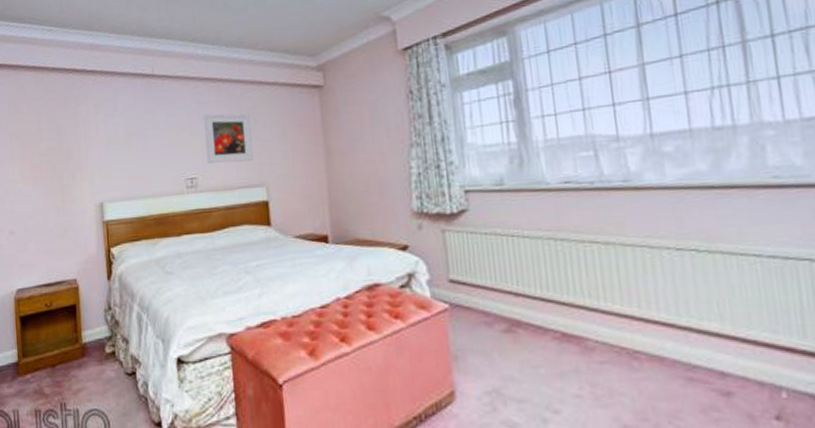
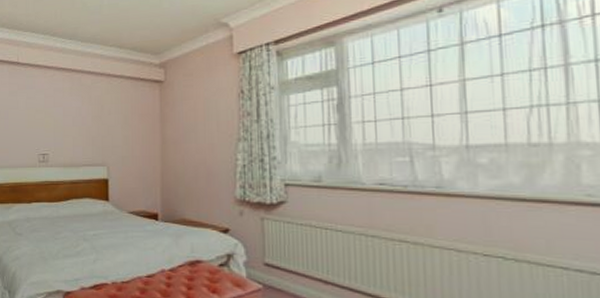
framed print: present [204,113,253,164] -> none [57,99,98,143]

